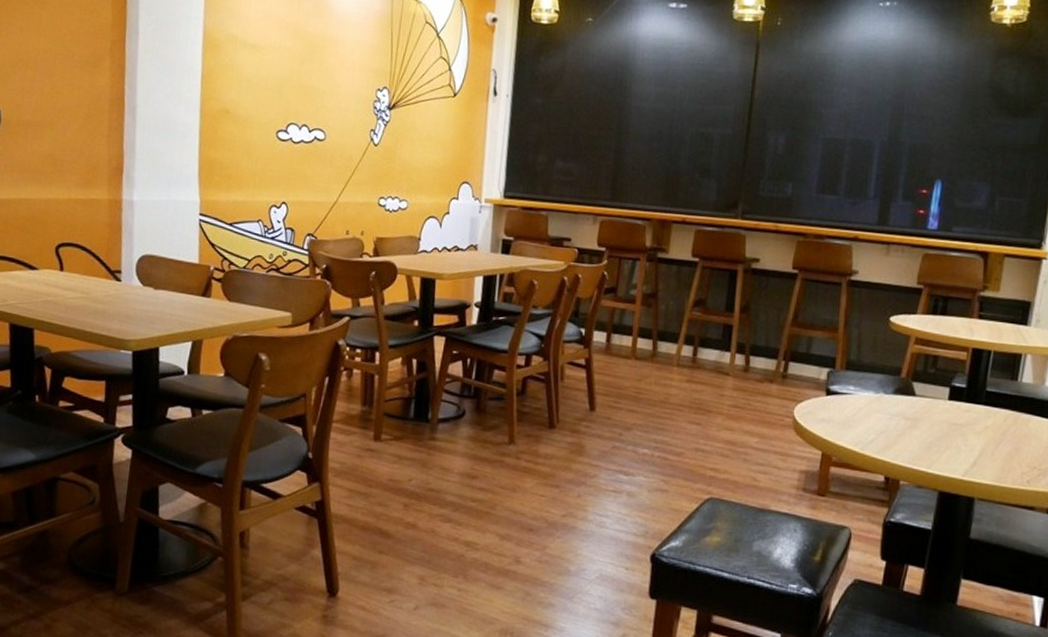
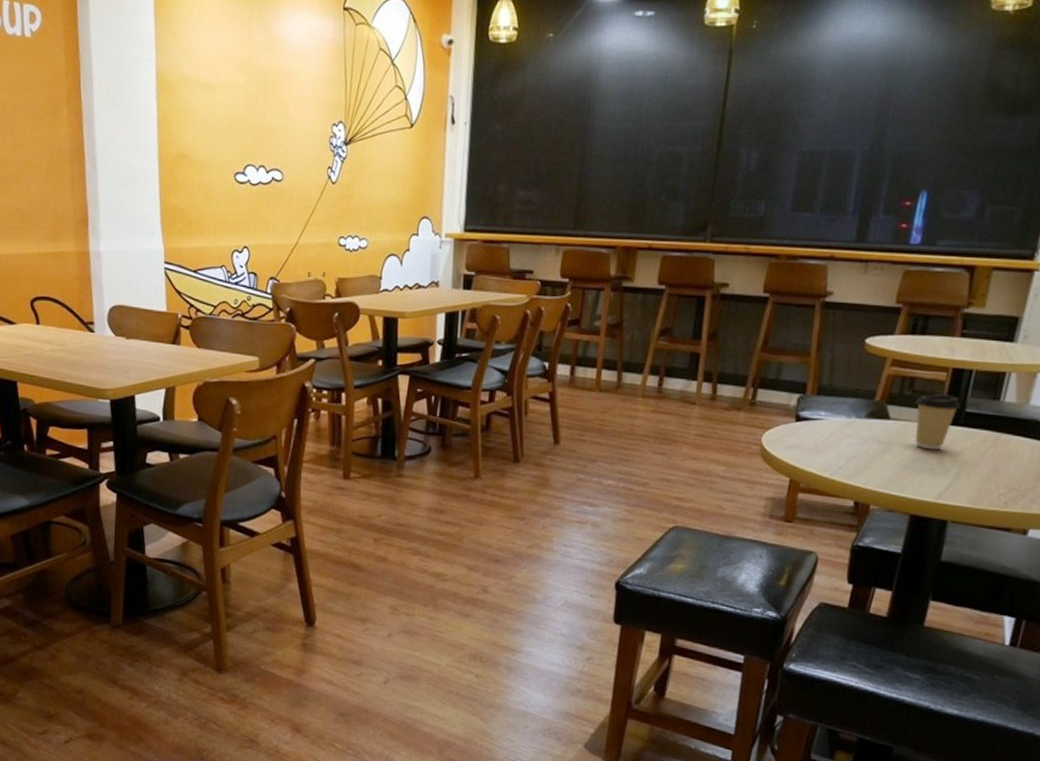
coffee cup: none [939,372,982,428] -> present [915,394,961,450]

